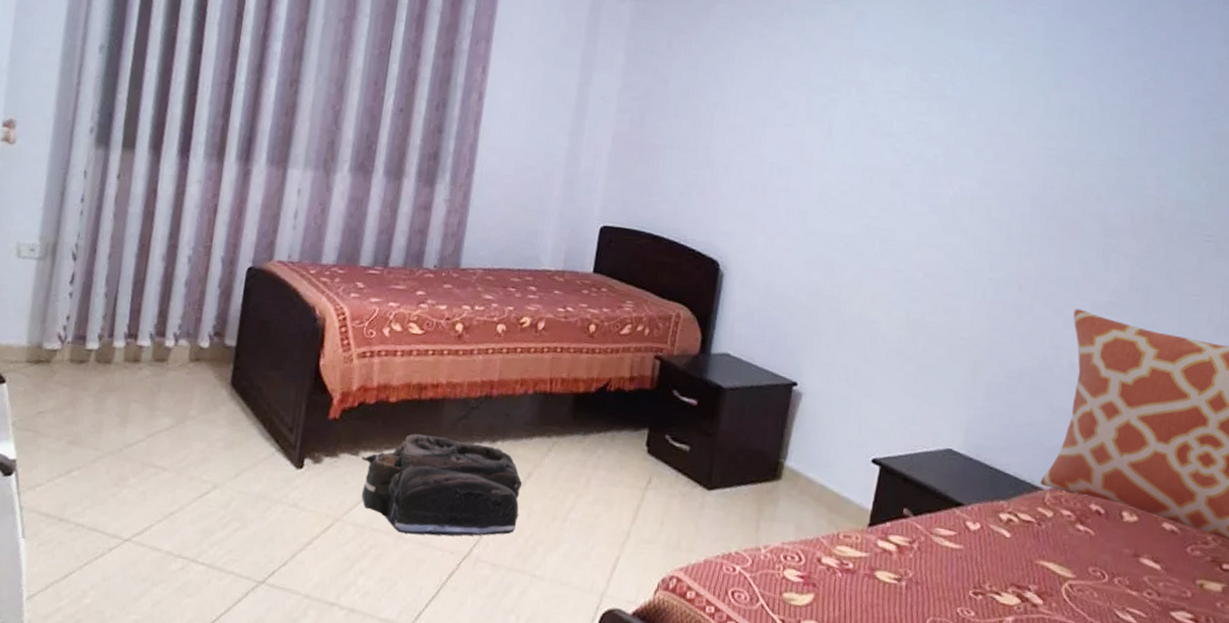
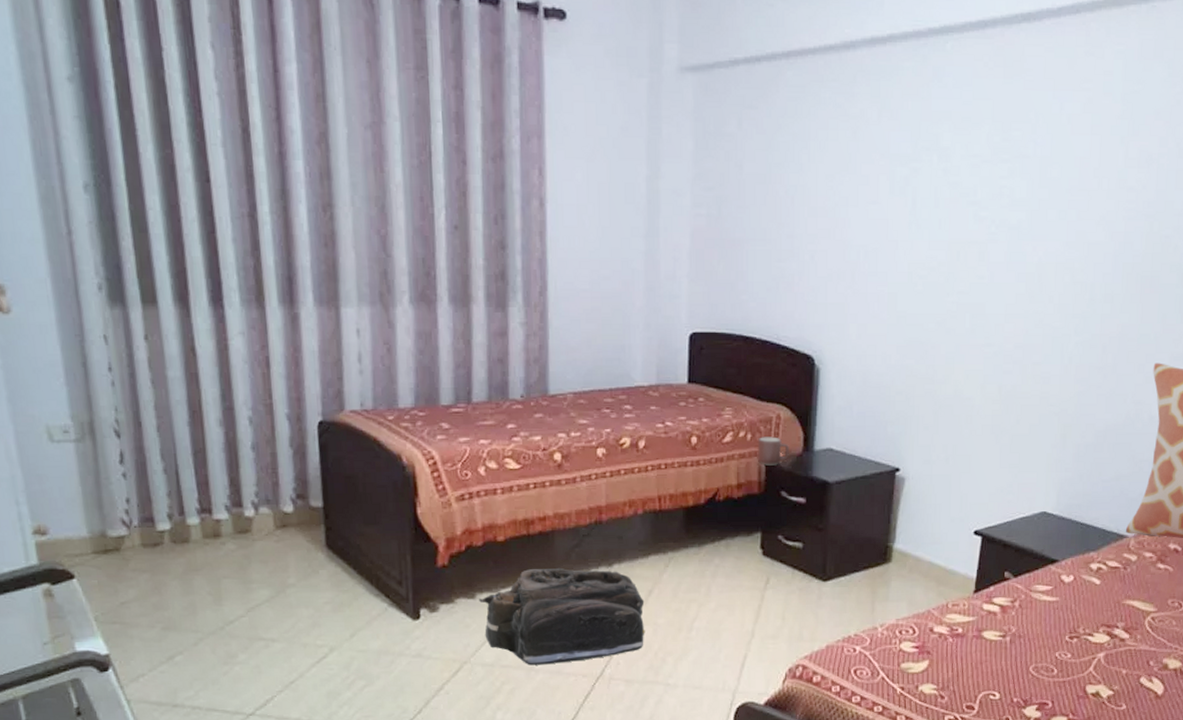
mug: none [652,333,686,363] -> present [757,437,789,466]

